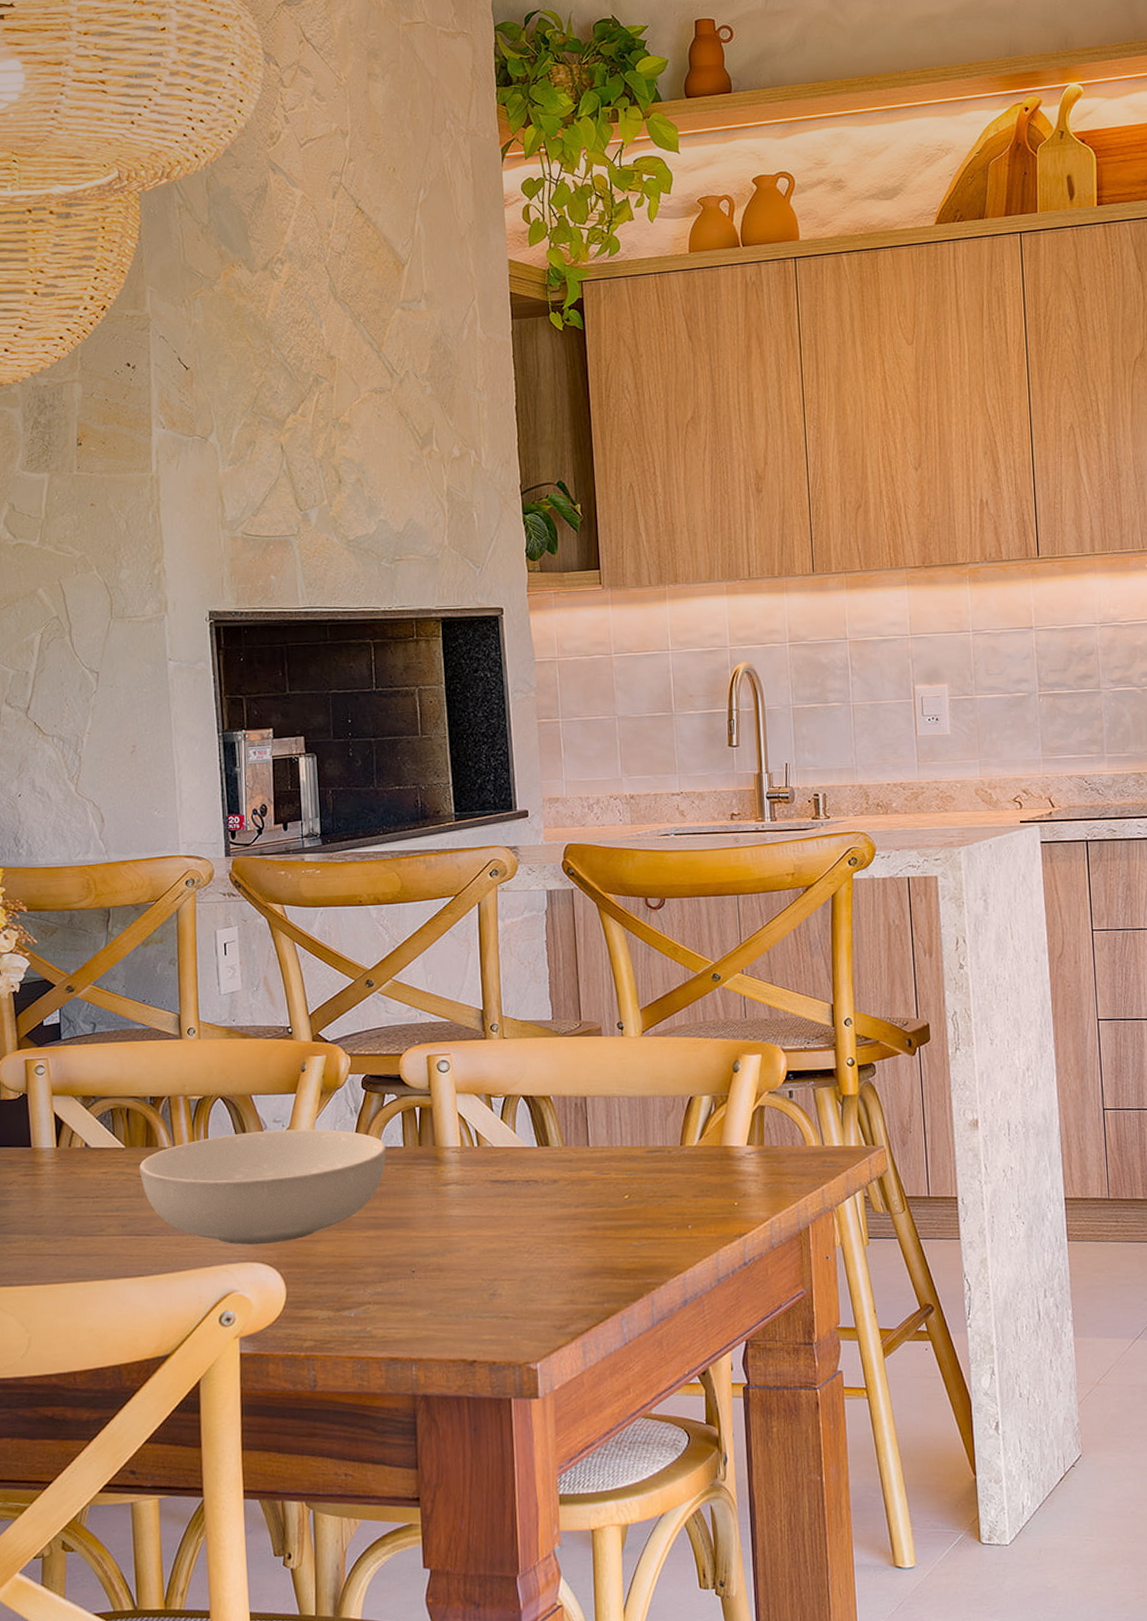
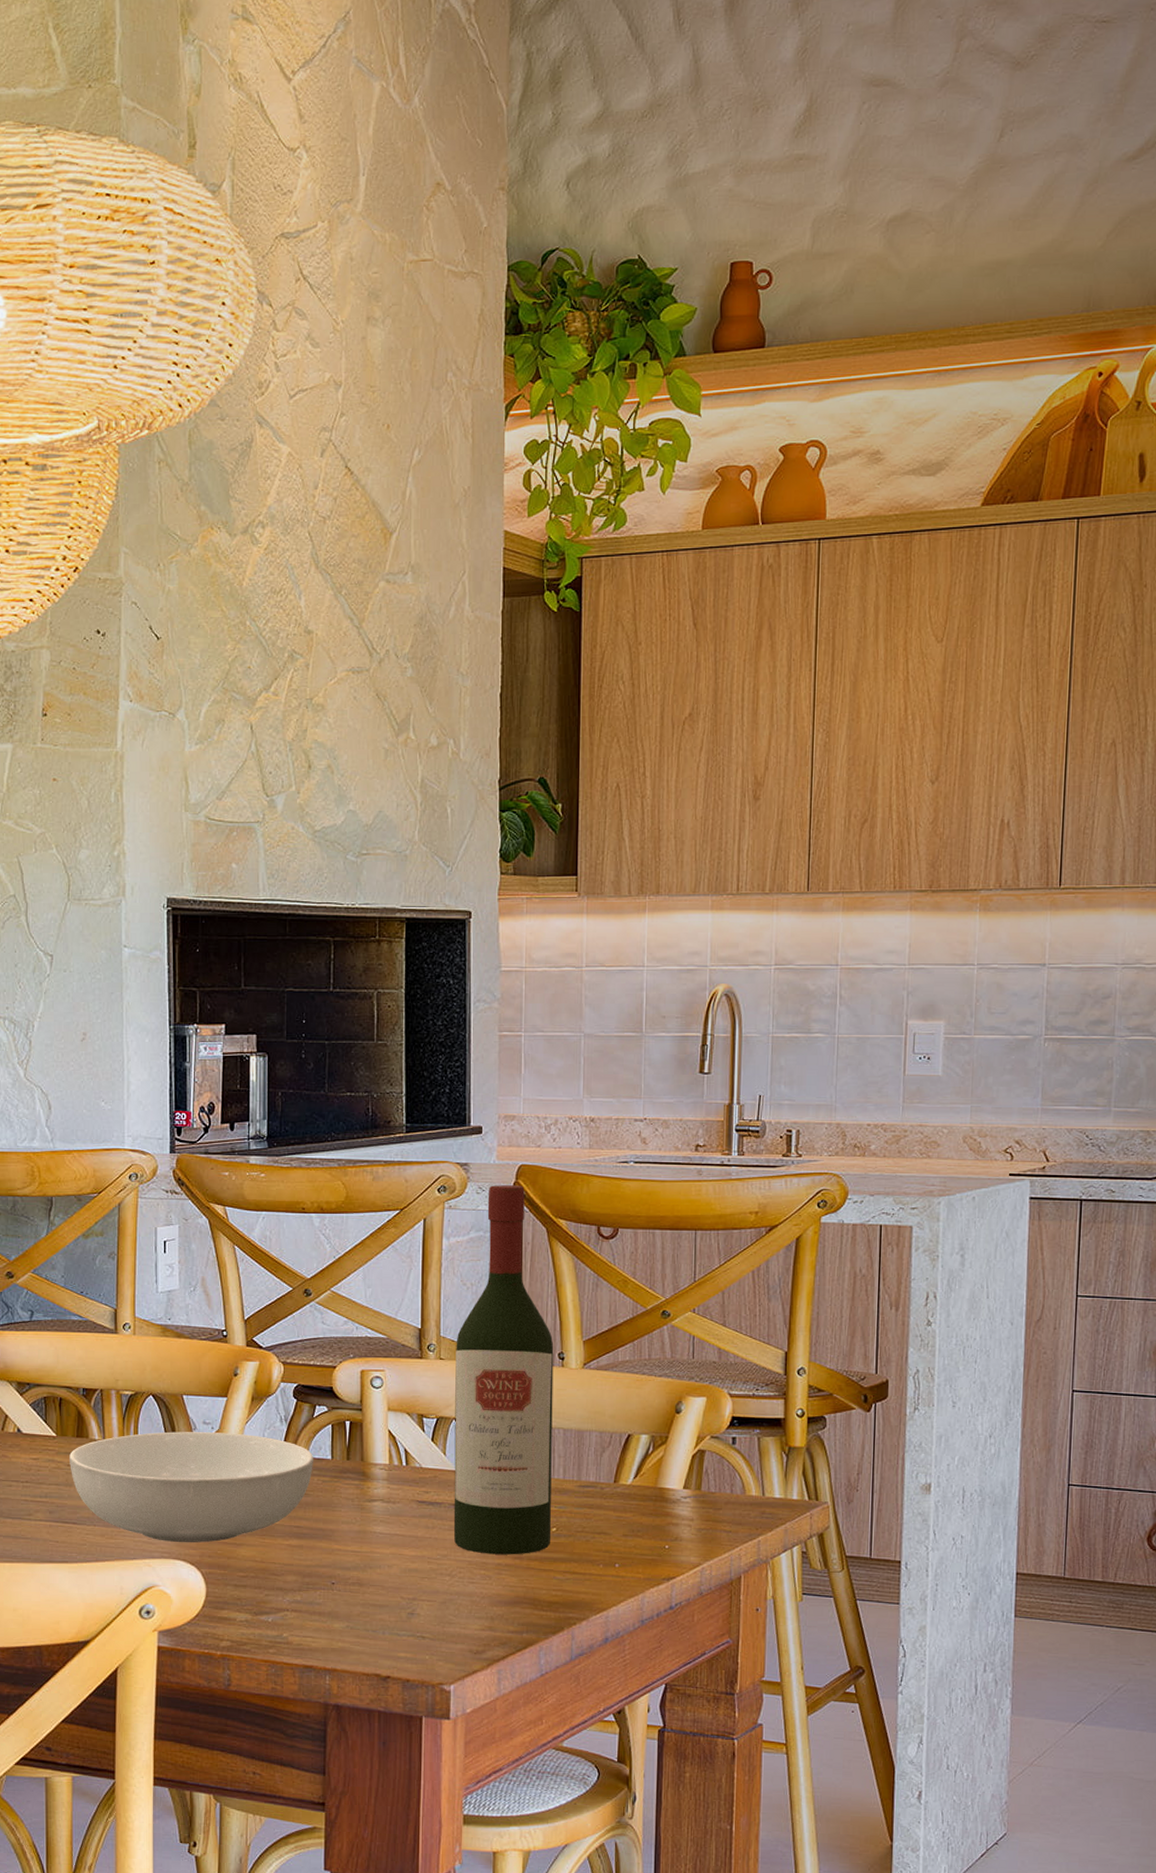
wine bottle: none [518,864,624,1228] -> present [453,1185,554,1555]

